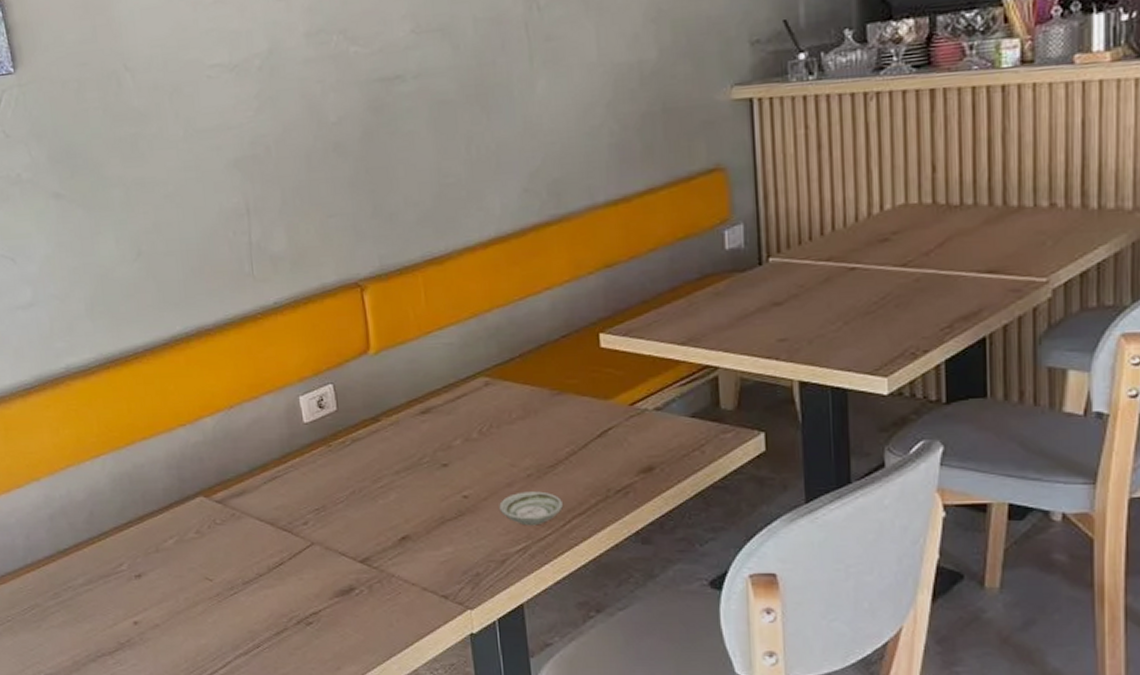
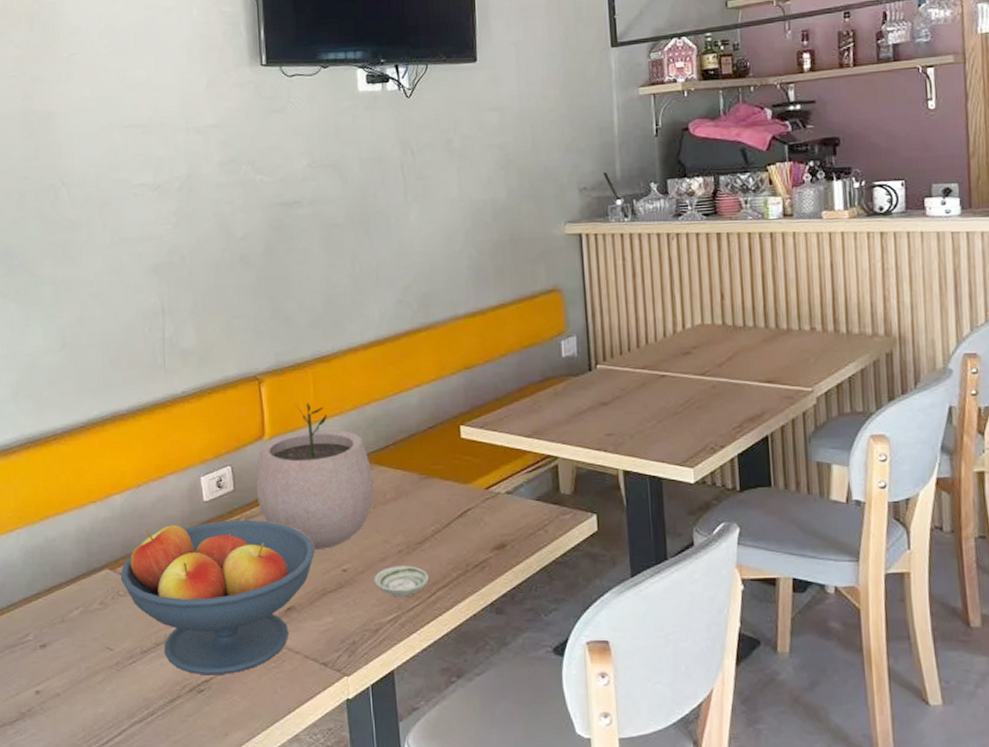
fruit bowl: none [216,442,431,608] -> present [120,519,315,675]
plant pot: none [361,310,498,474] -> present [256,402,374,549]

